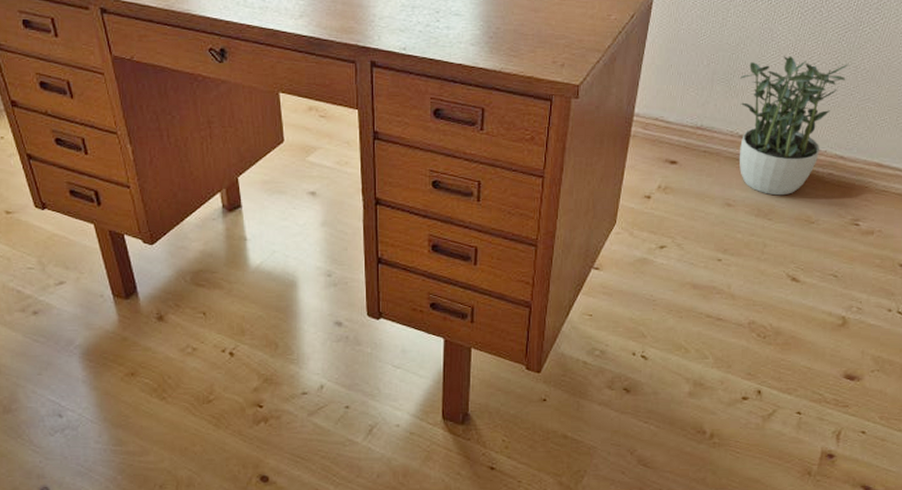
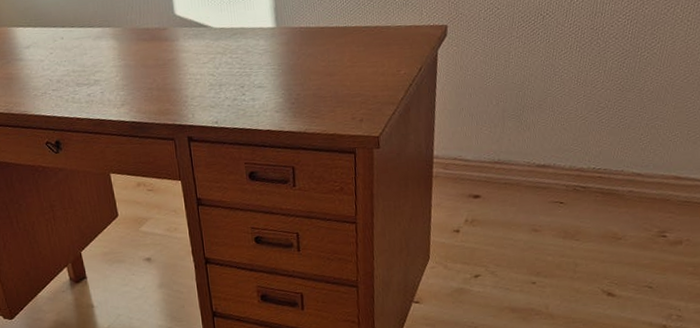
potted plant: present [739,56,849,196] -> none [528,87,633,217]

